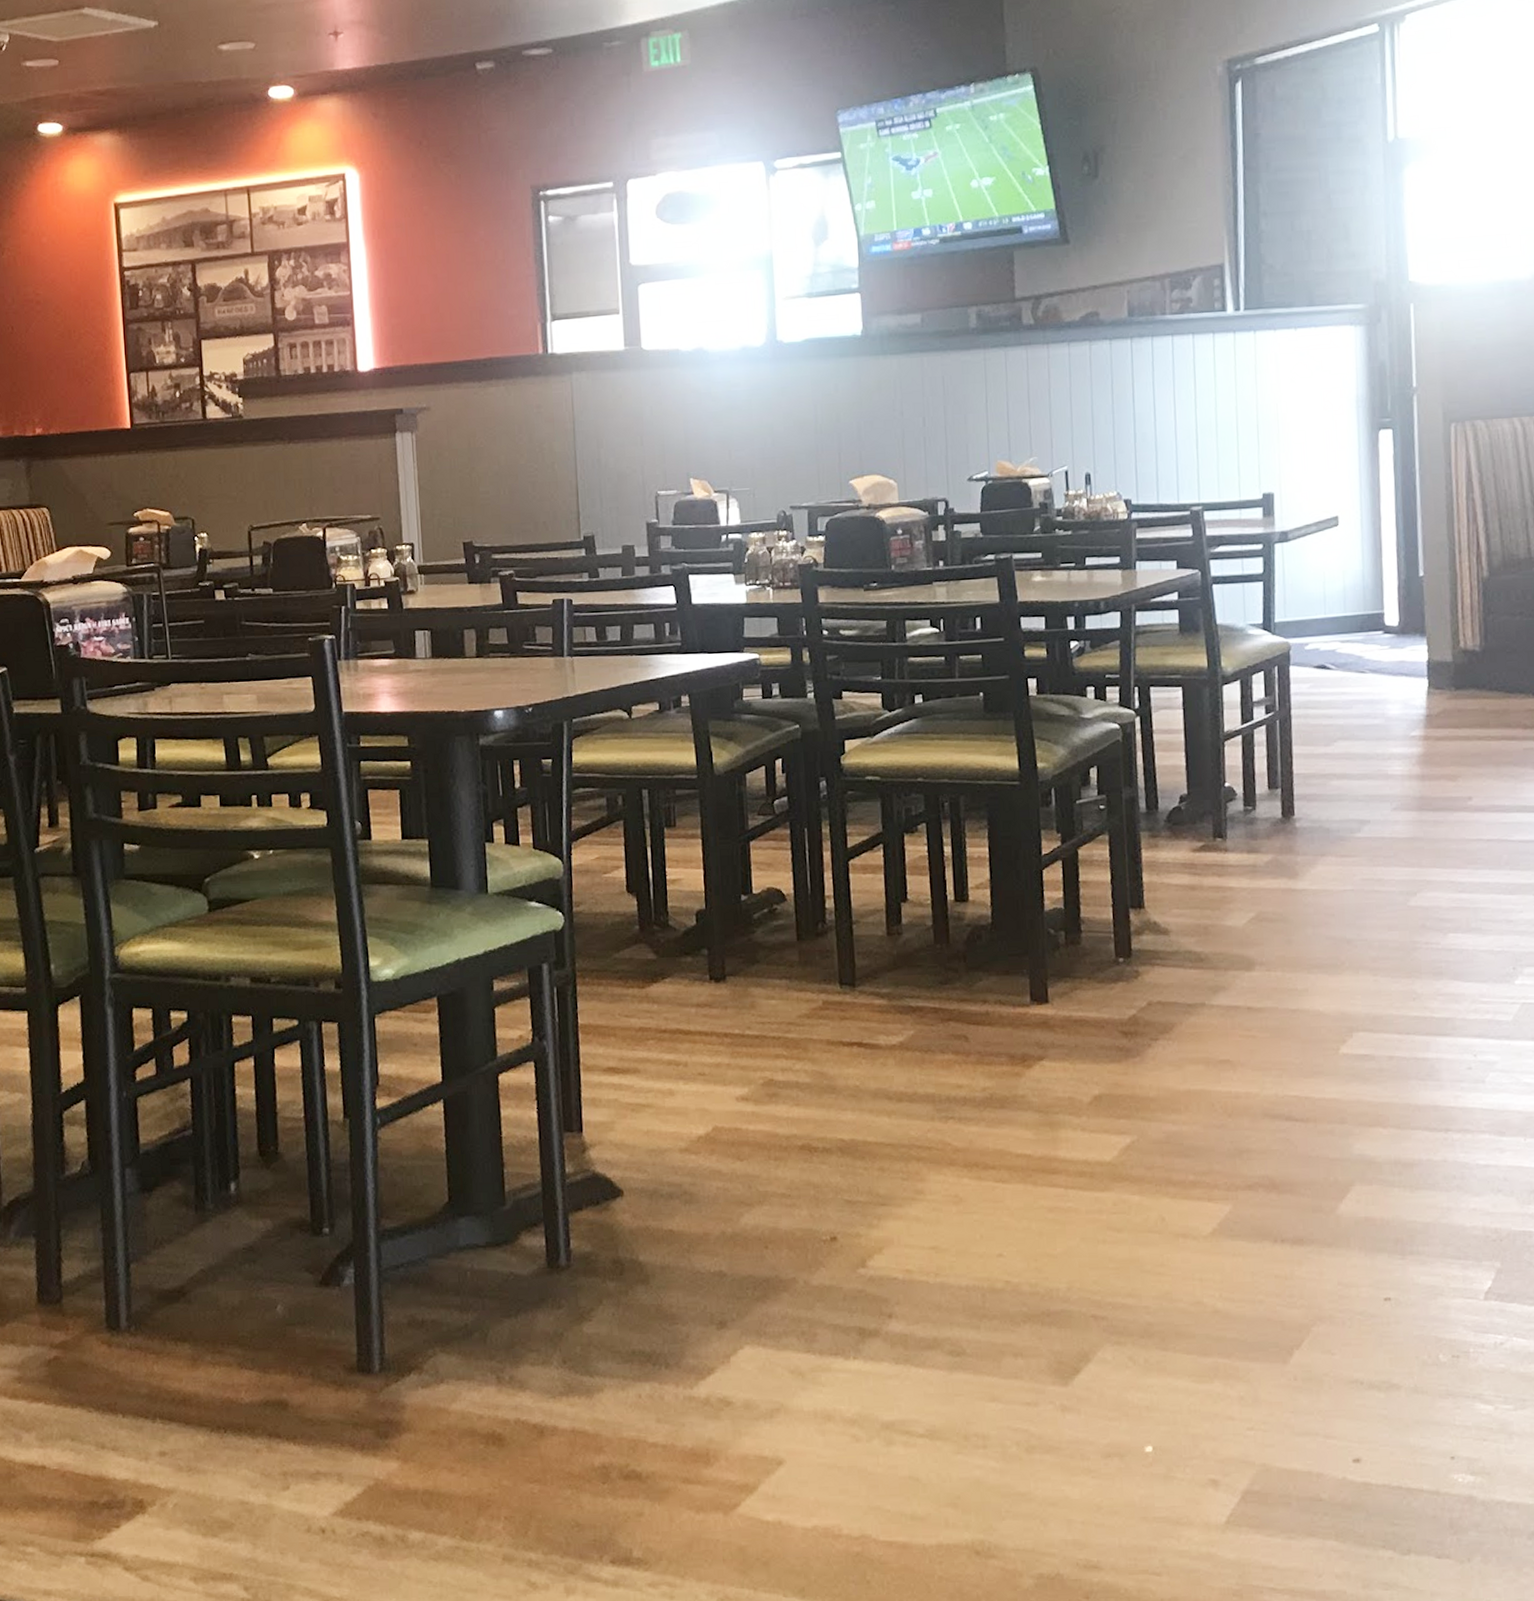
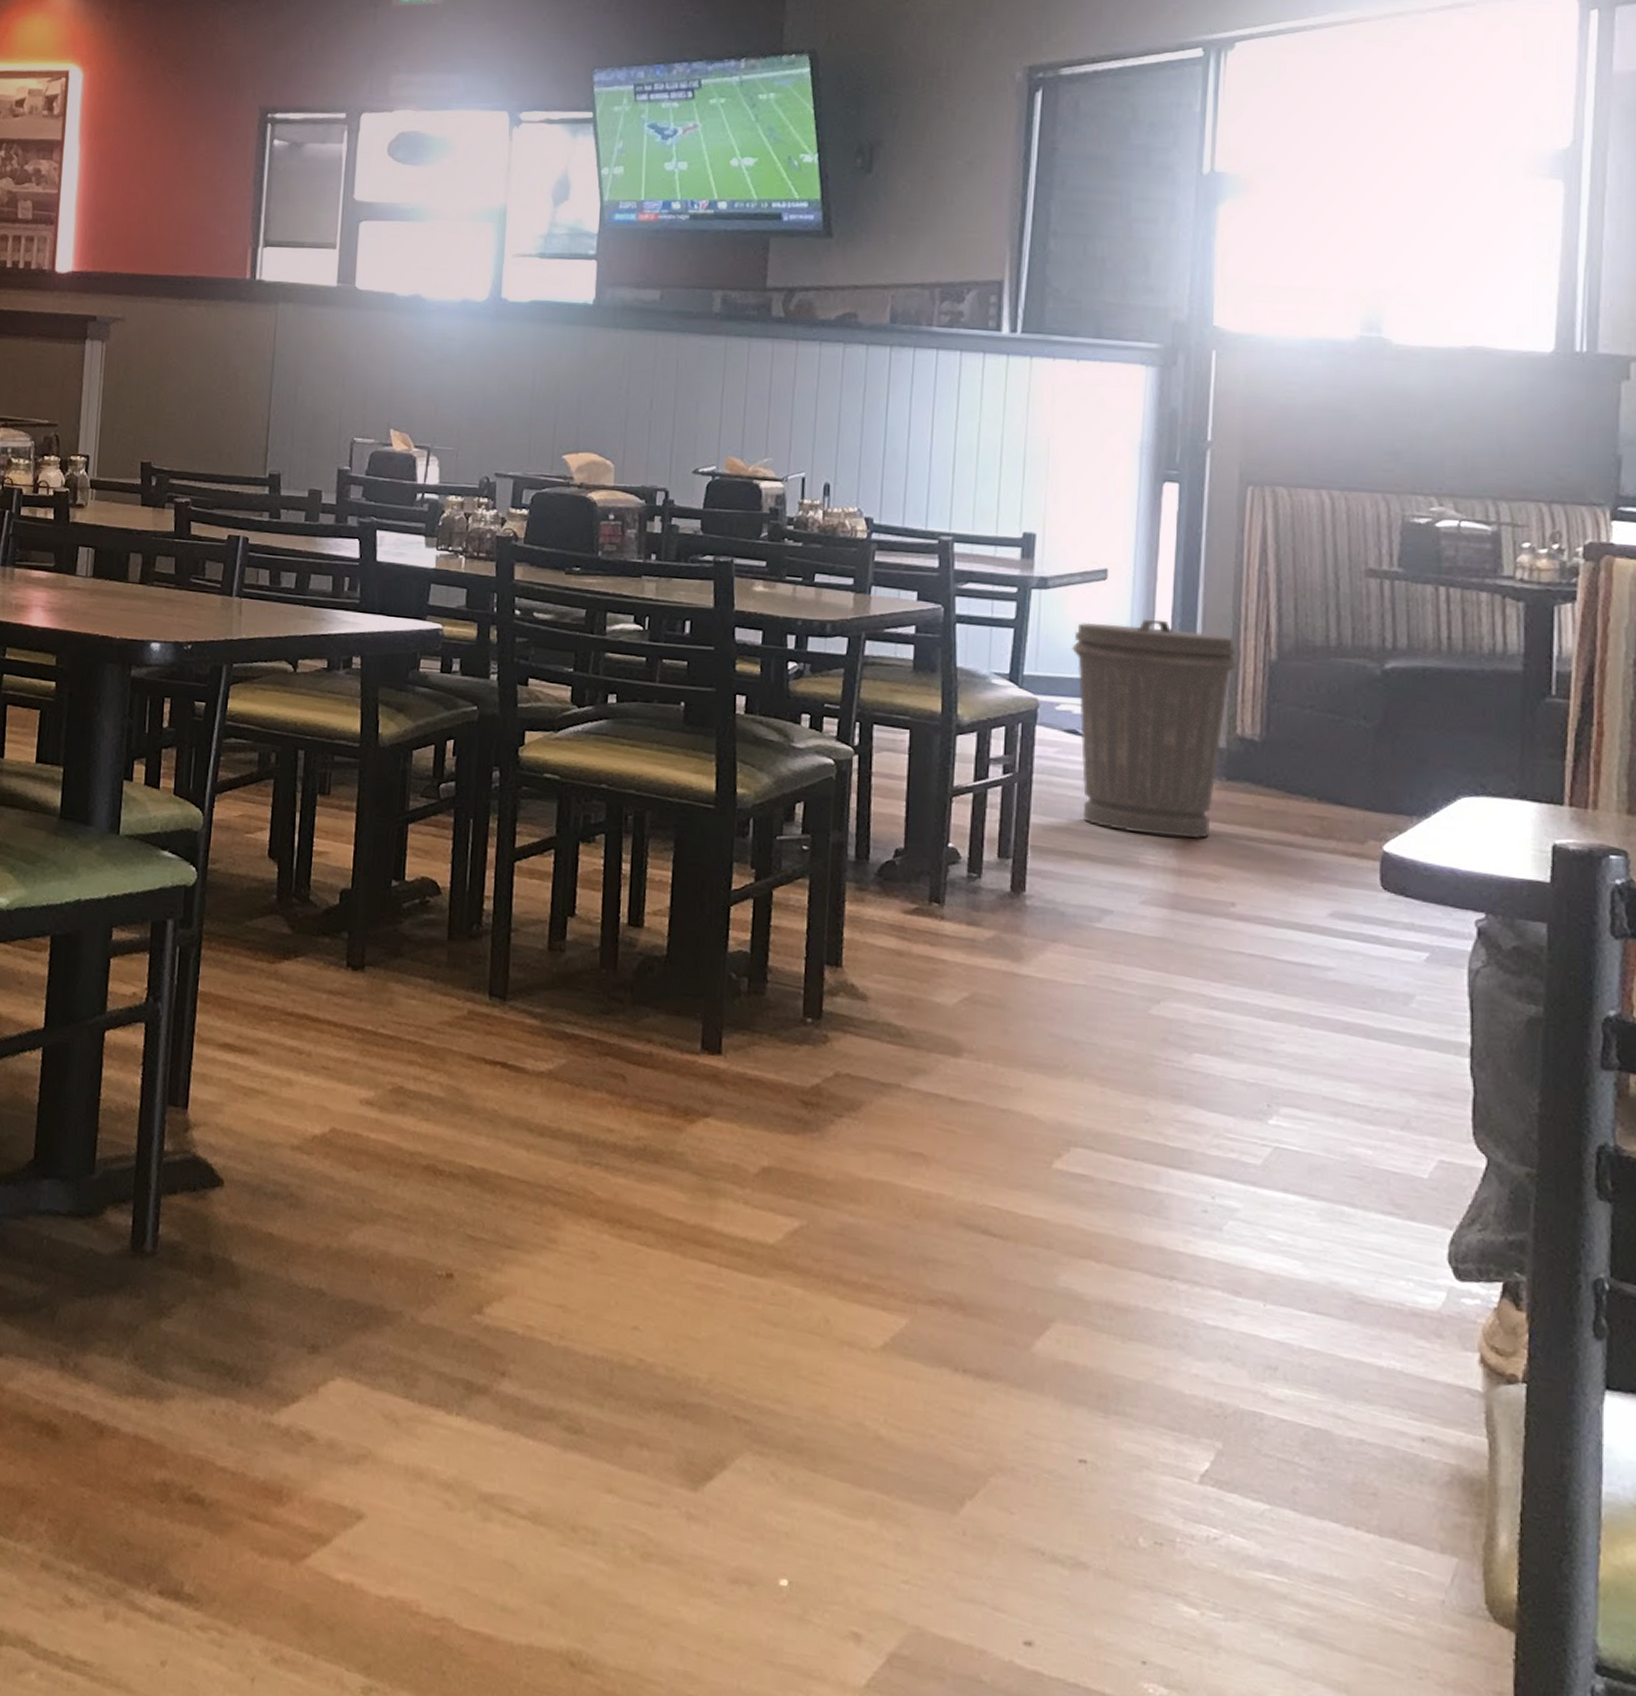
trash can: none [1314,555,1456,749] -> present [1072,618,1238,839]

